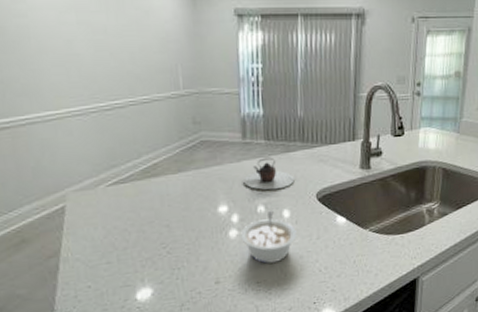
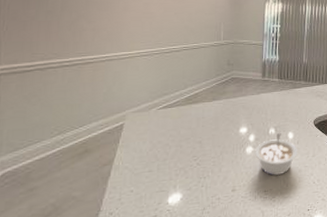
teapot: present [243,157,295,190] -> none [260,92,298,117]

